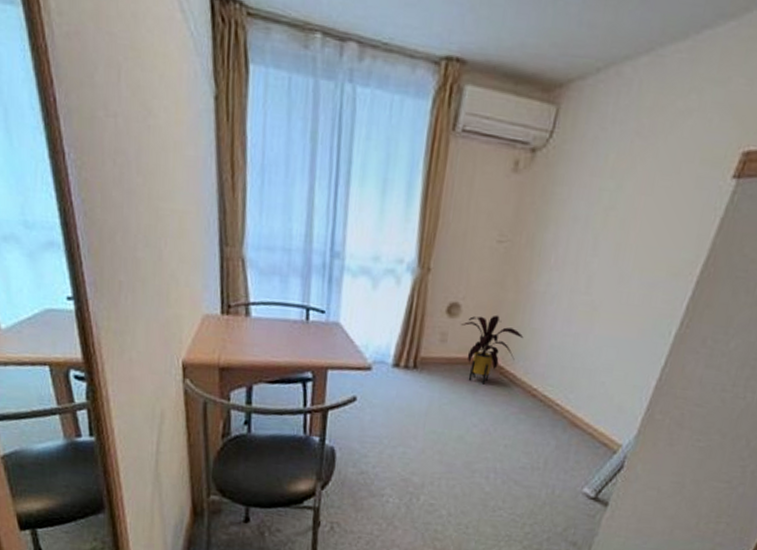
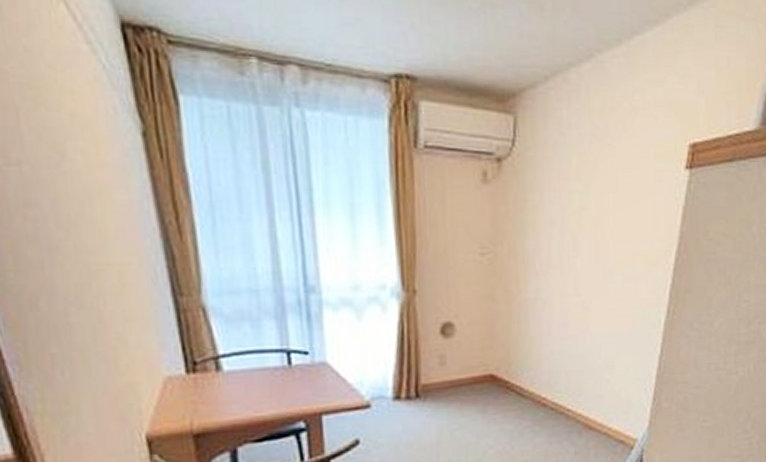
house plant: present [461,314,524,385] -> none [458,328,523,403]

